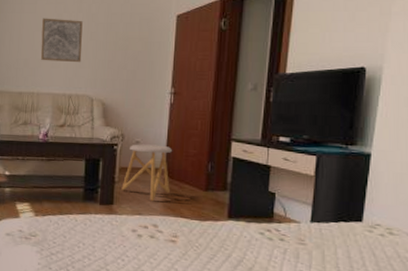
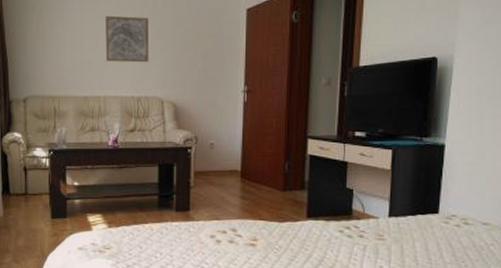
stool: present [121,144,172,202] -> none [197,146,247,205]

